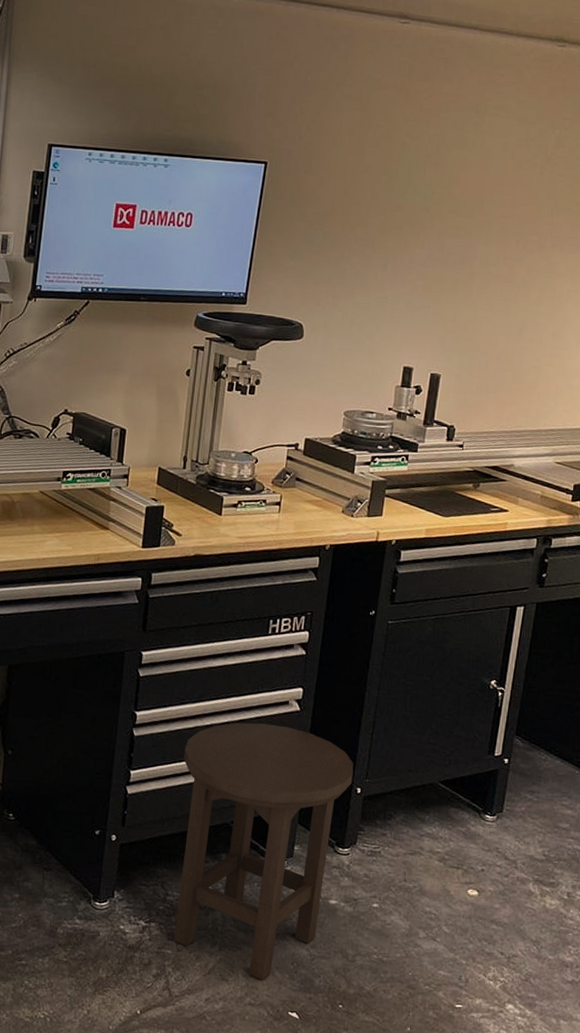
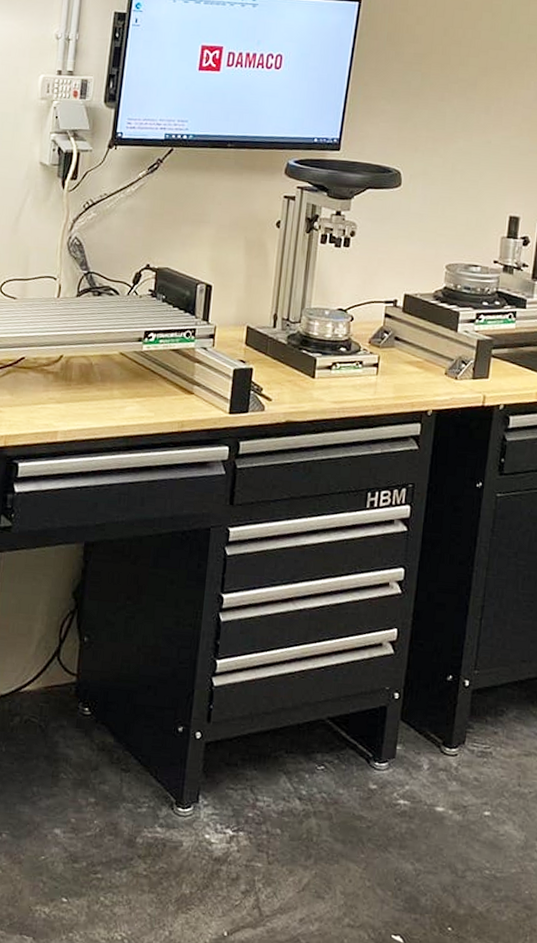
stool: present [174,722,354,981] -> none [264,606,461,899]

